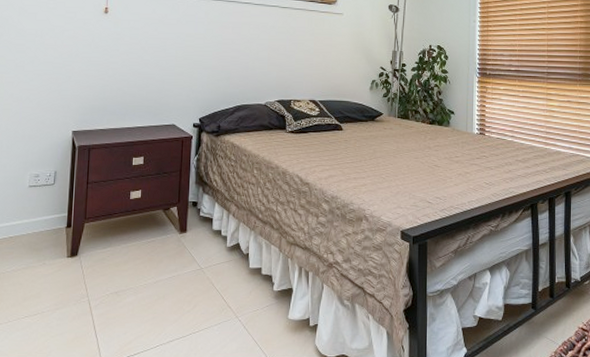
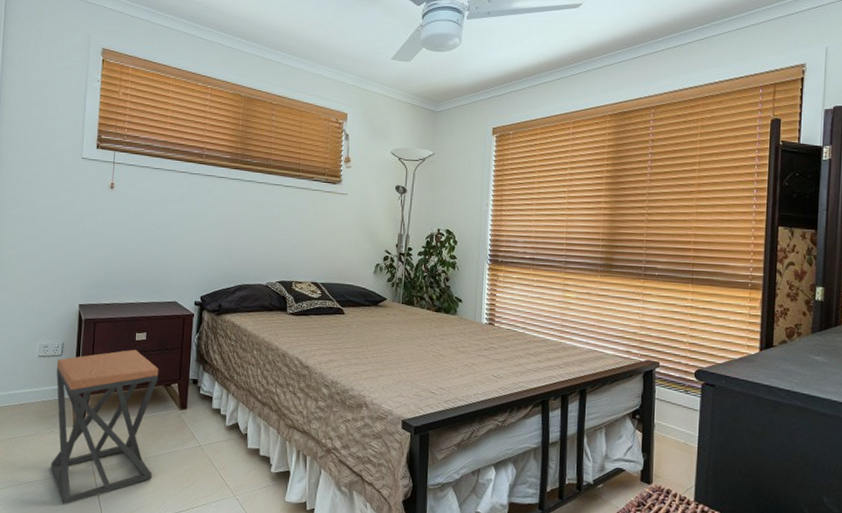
stool: none [42,174,157,340] -> present [50,349,159,505]

